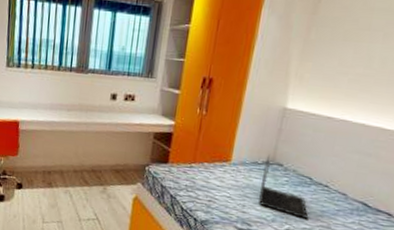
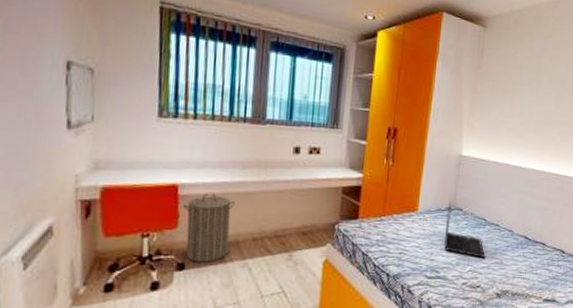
laundry hamper: none [22,129,61,186] -> present [183,193,235,262]

